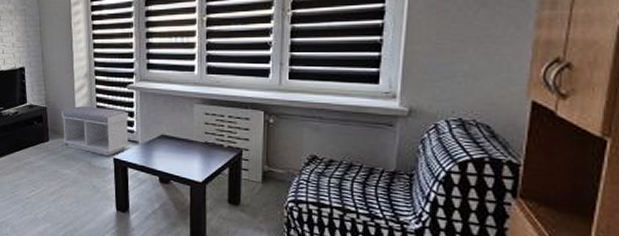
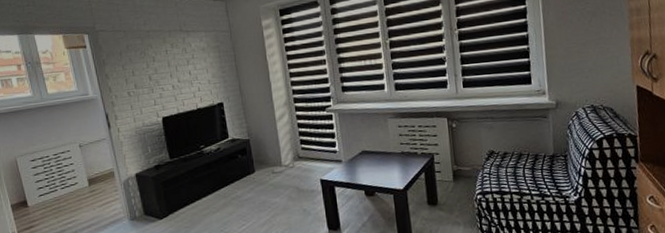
bench: present [62,106,129,156] -> none [265,132,333,179]

